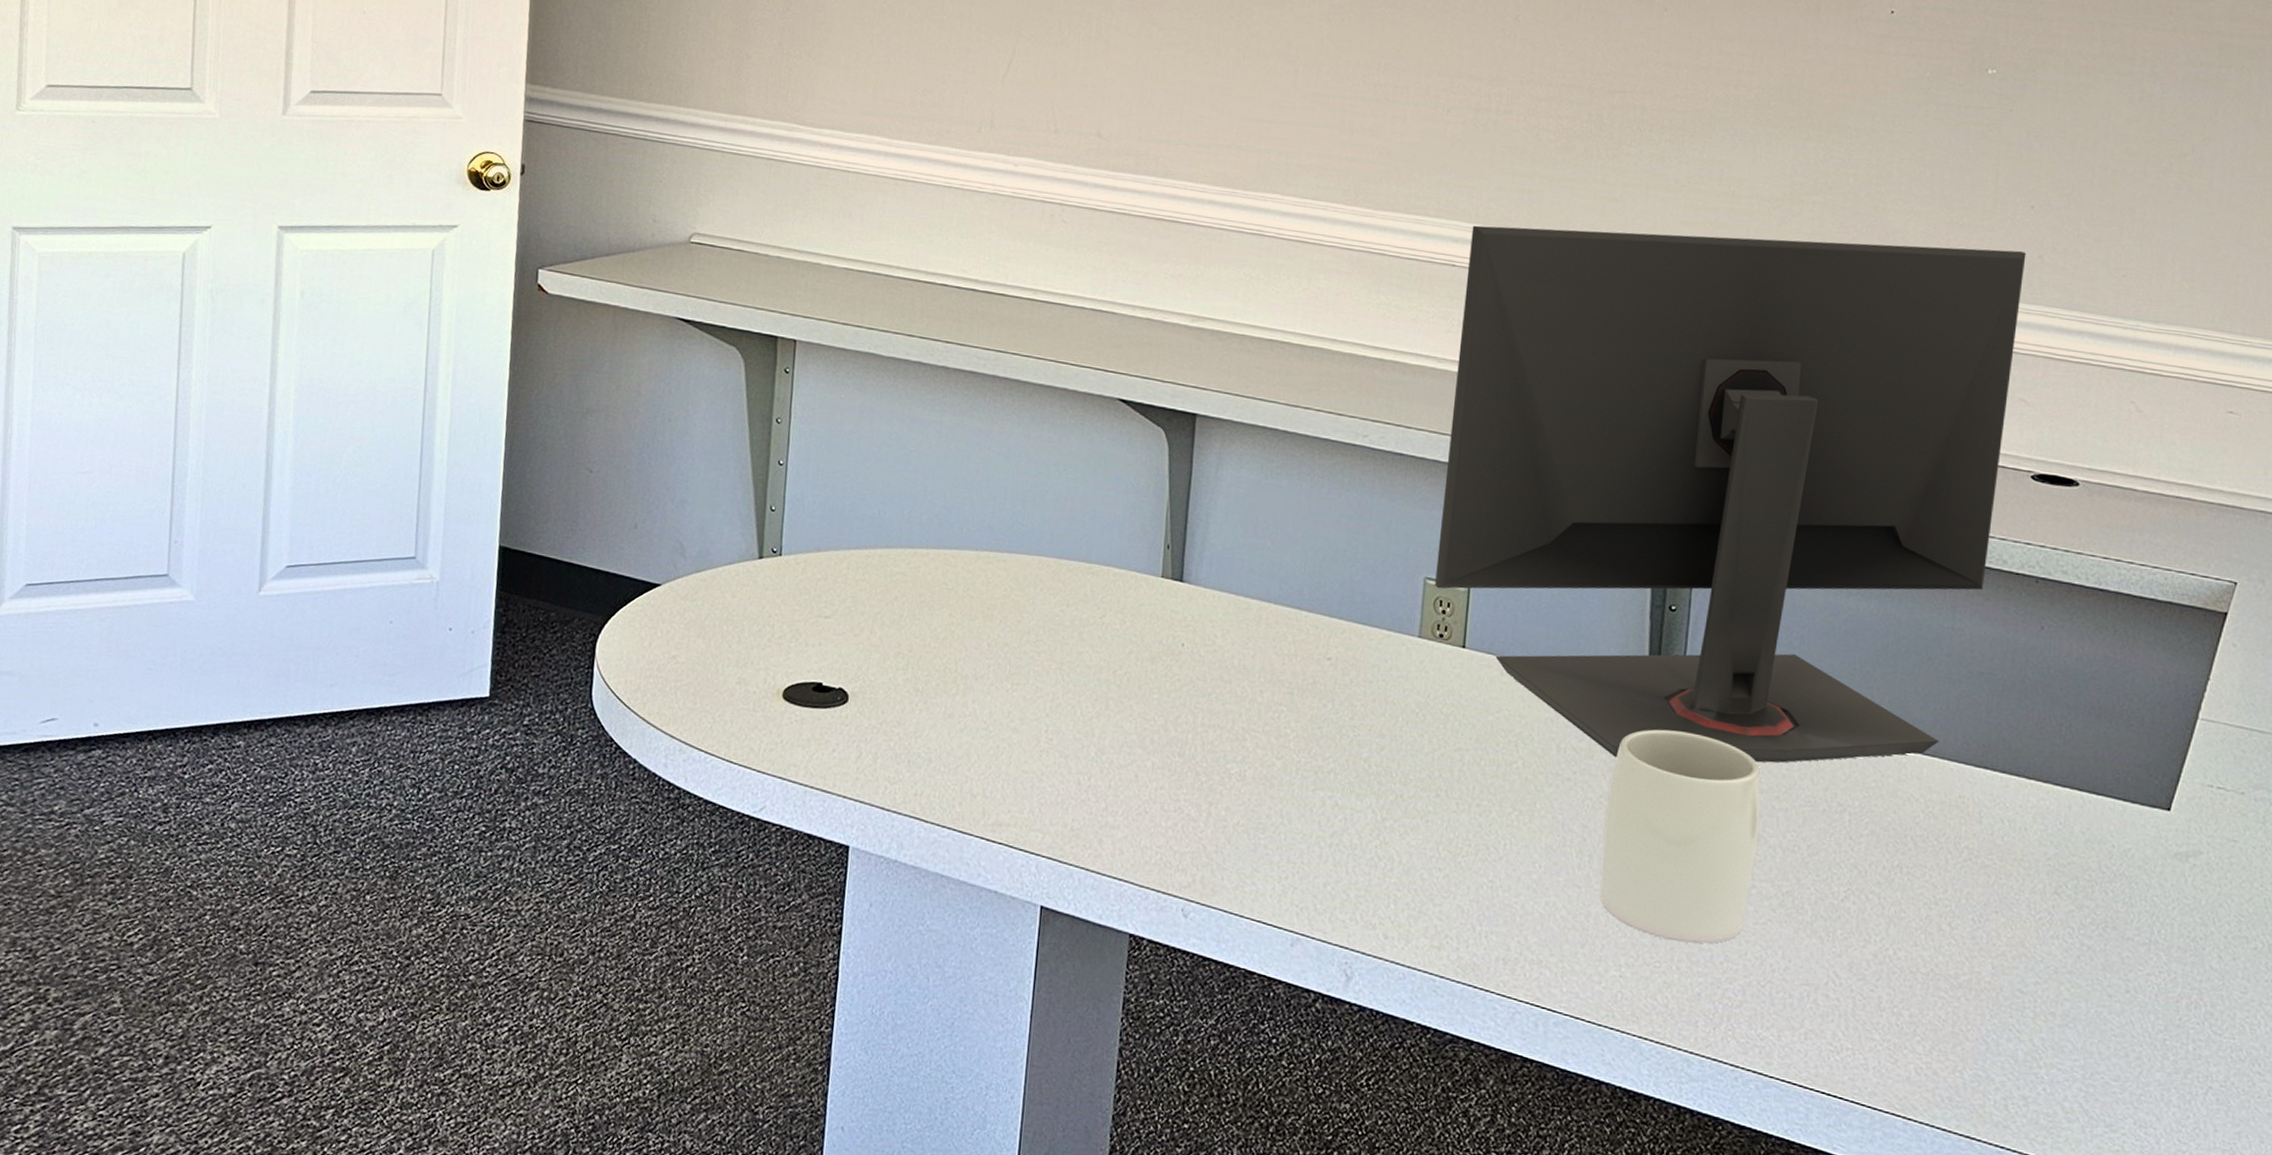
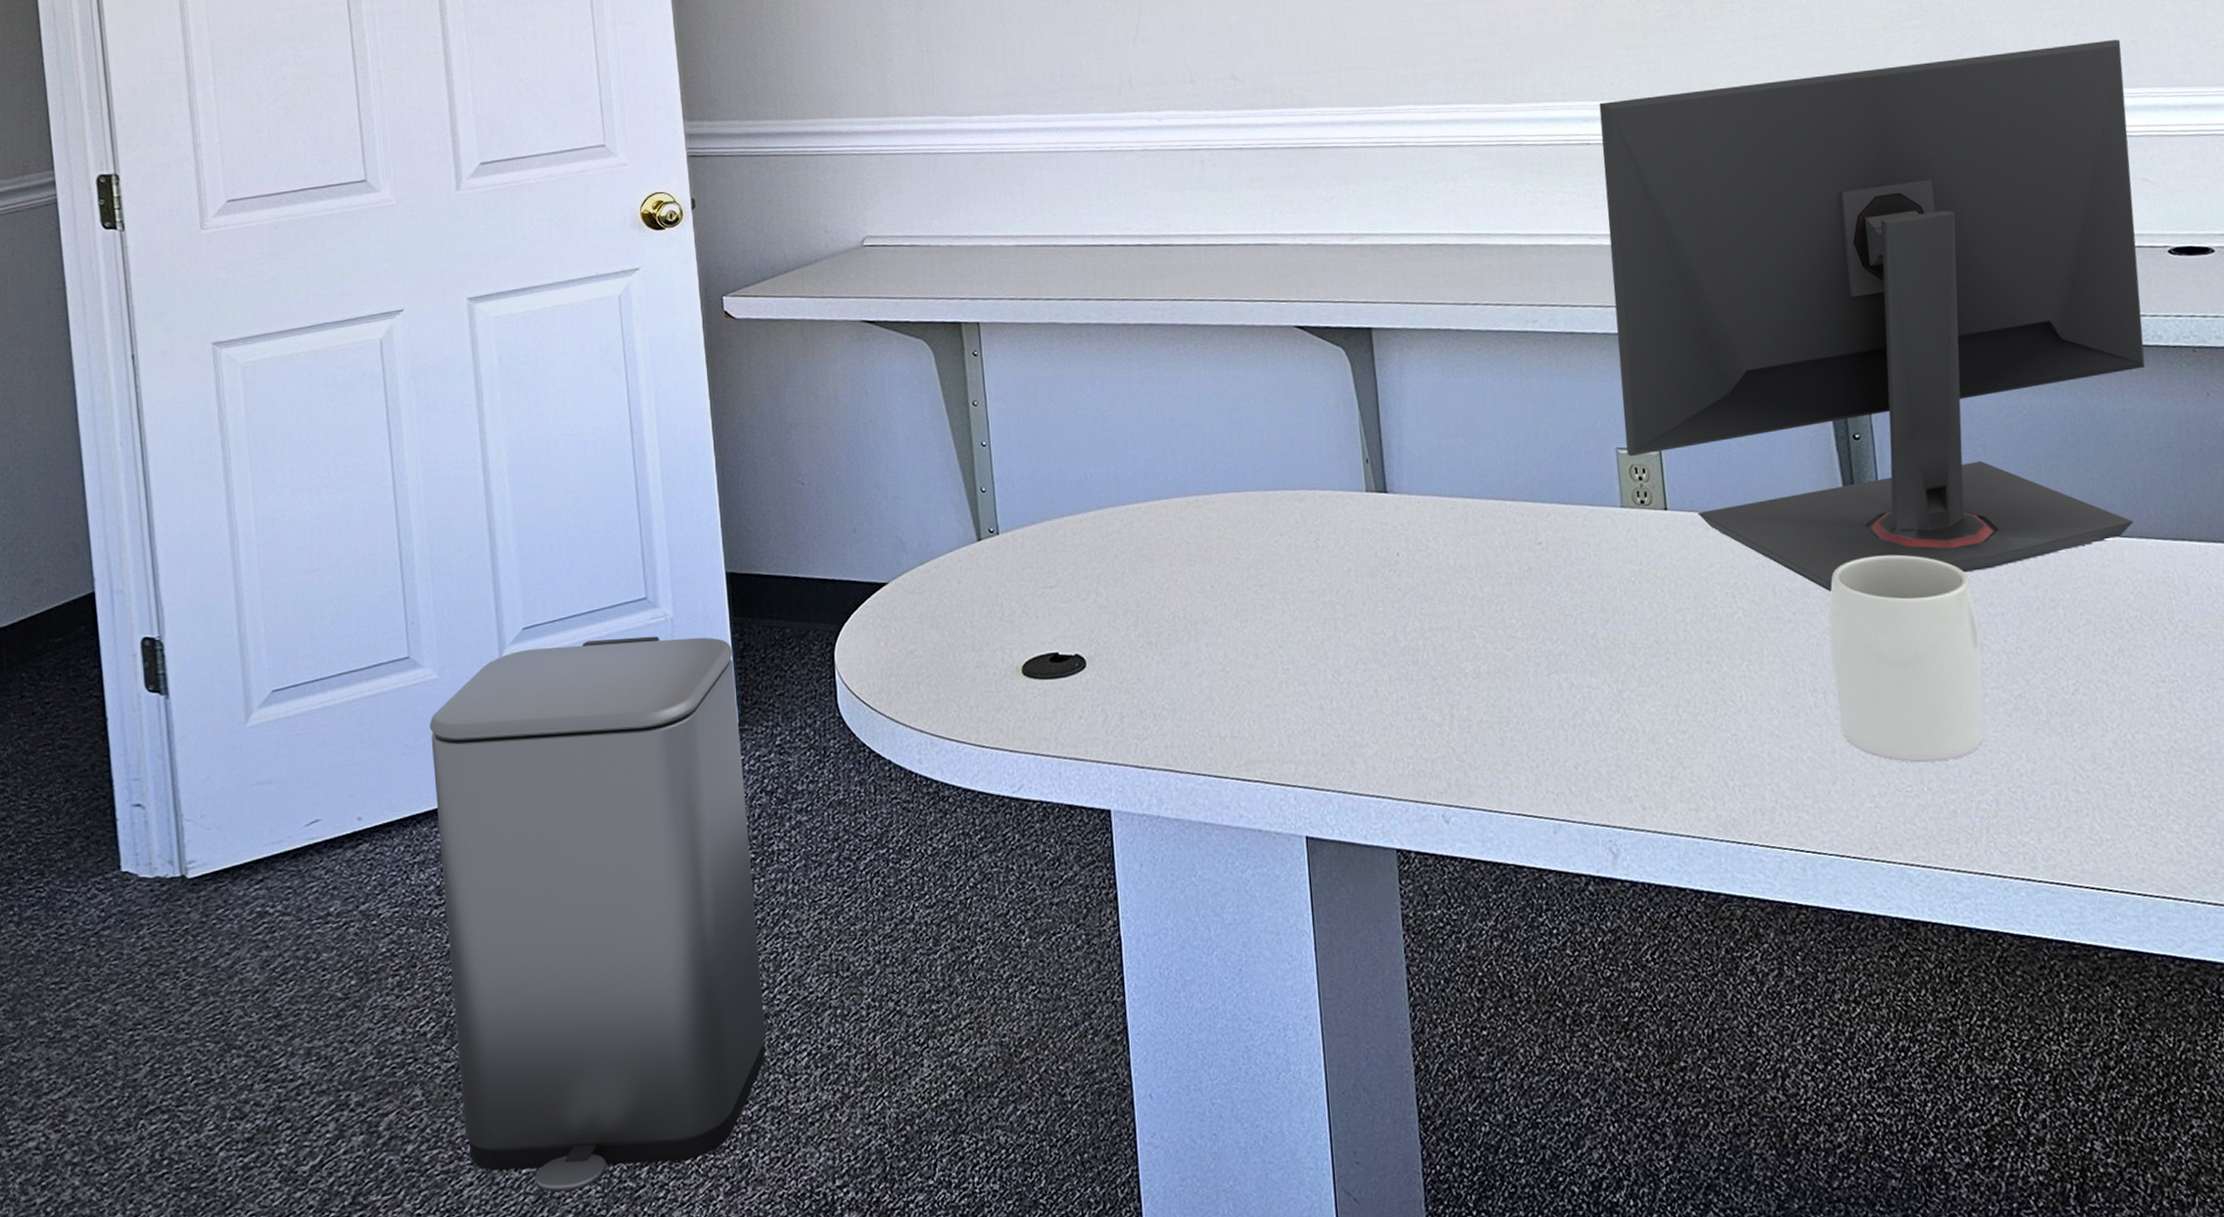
pedal bin: none [157,587,495,1120] -> present [429,636,767,1192]

